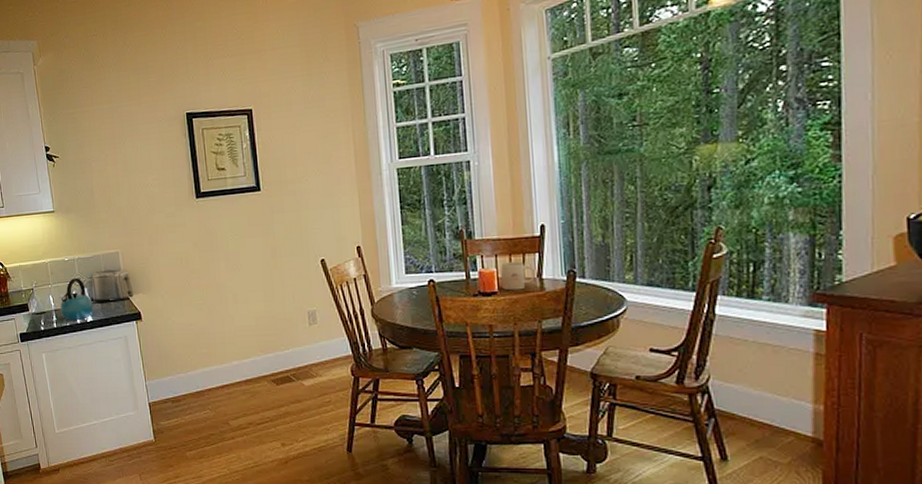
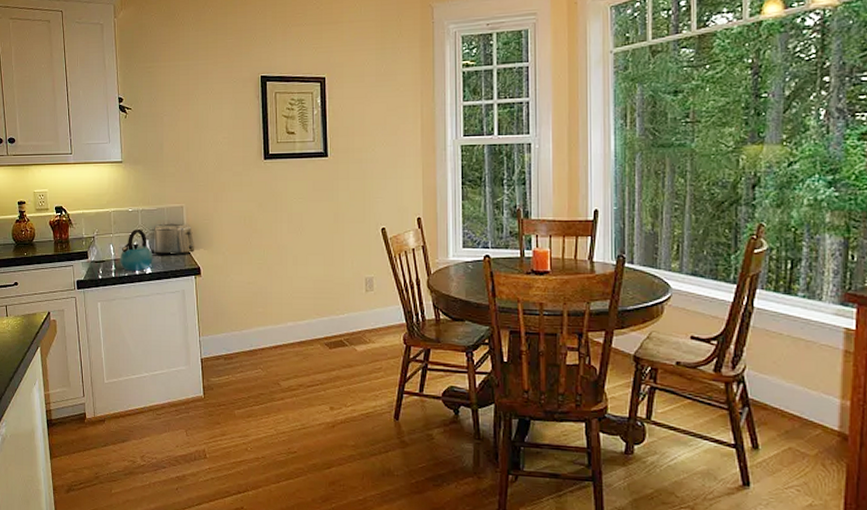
mug: present [500,262,535,291] -> none [553,244,586,271]

